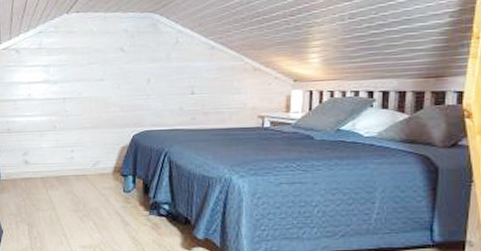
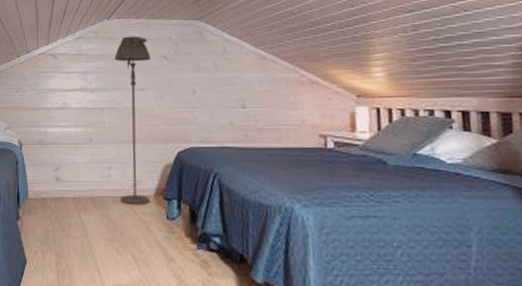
floor lamp: none [74,29,109,182] -> present [114,35,151,206]

